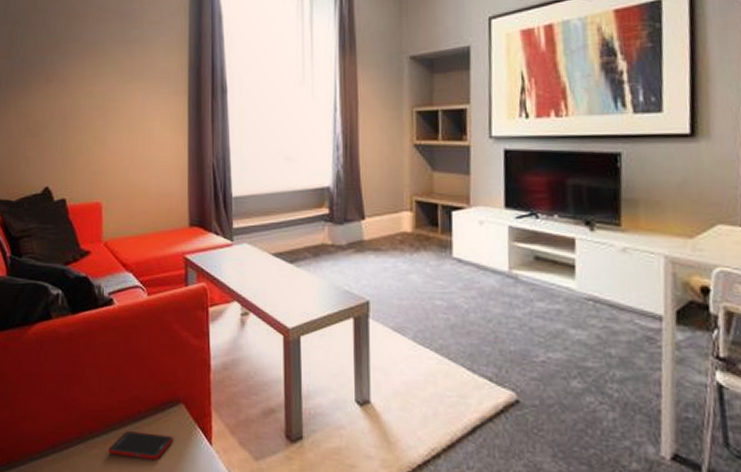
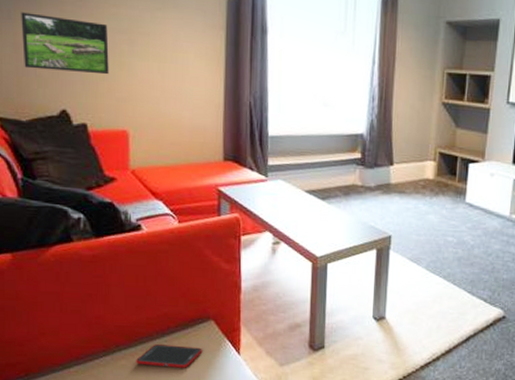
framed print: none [14,100,85,151] -> present [21,12,109,75]

